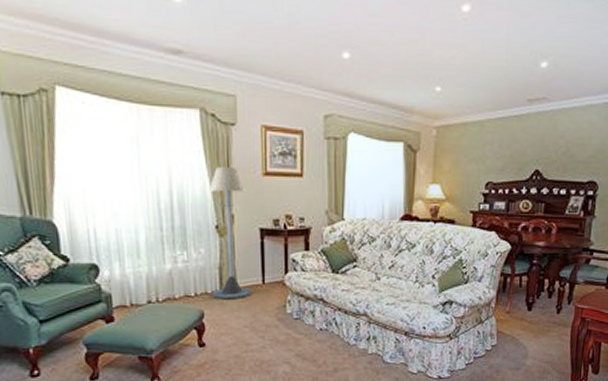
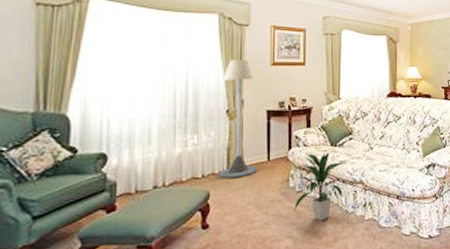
indoor plant: none [292,278,349,351] -> present [294,151,346,221]

